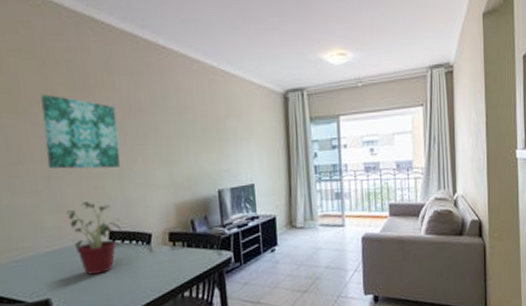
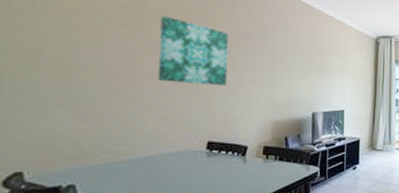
potted plant: present [67,202,122,275] -> none [169,113,220,181]

